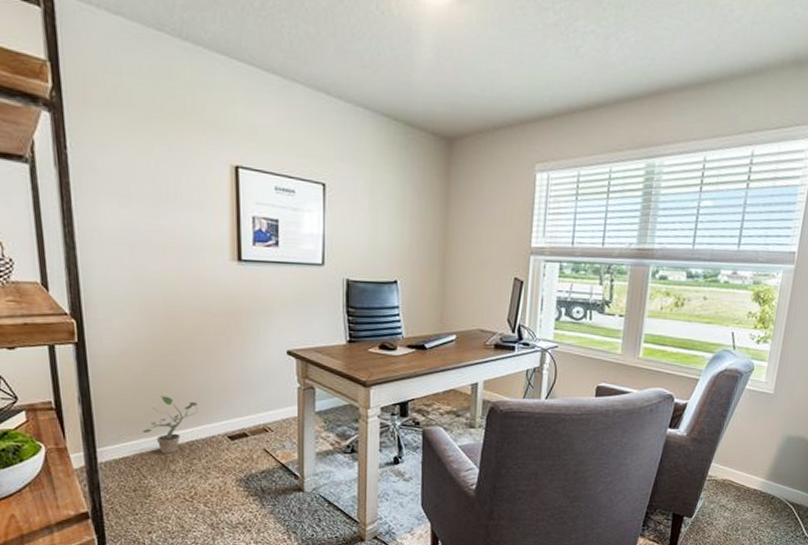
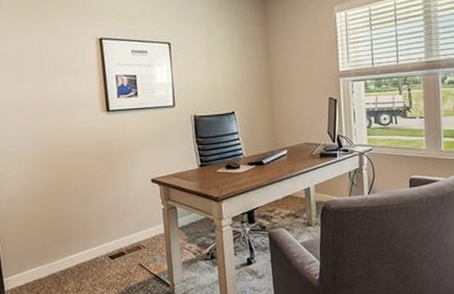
potted plant: present [142,396,198,453] -> none [39,228,83,277]

